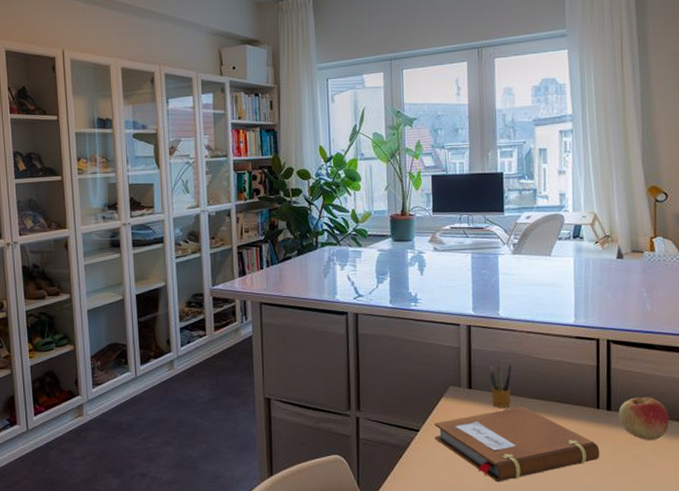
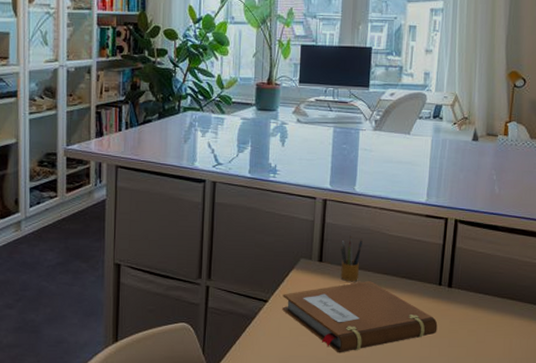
apple: present [618,397,670,440] -> none [458,276,504,317]

